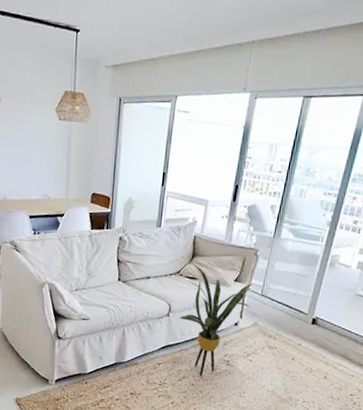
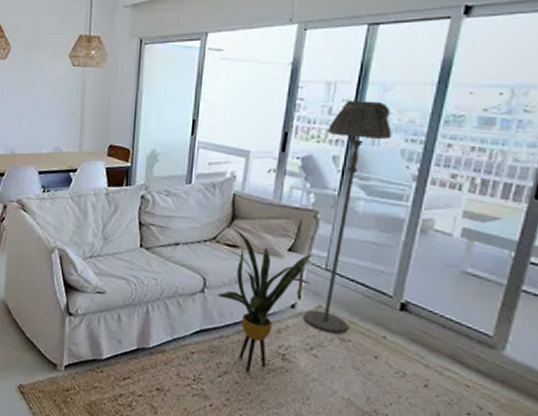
floor lamp: none [243,160,316,343] -> present [303,100,392,334]

